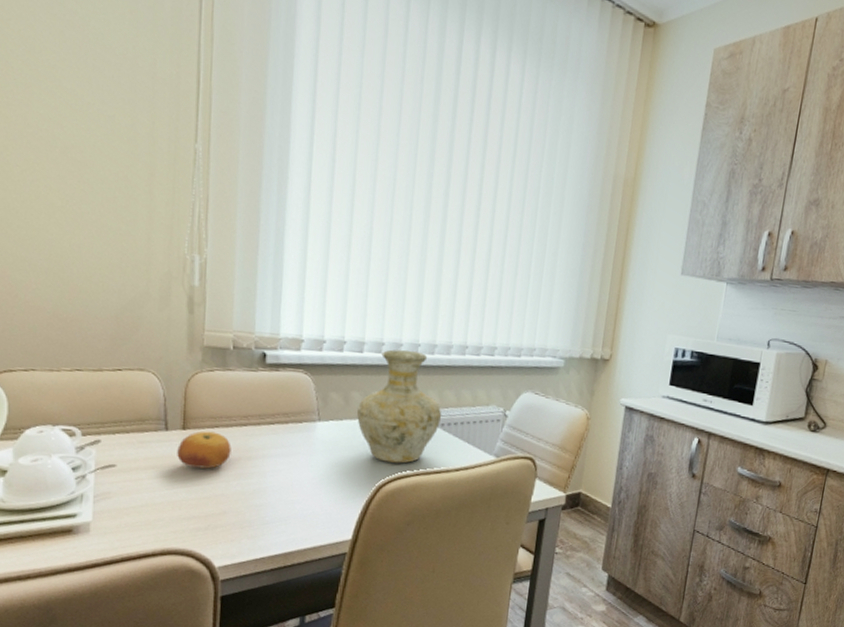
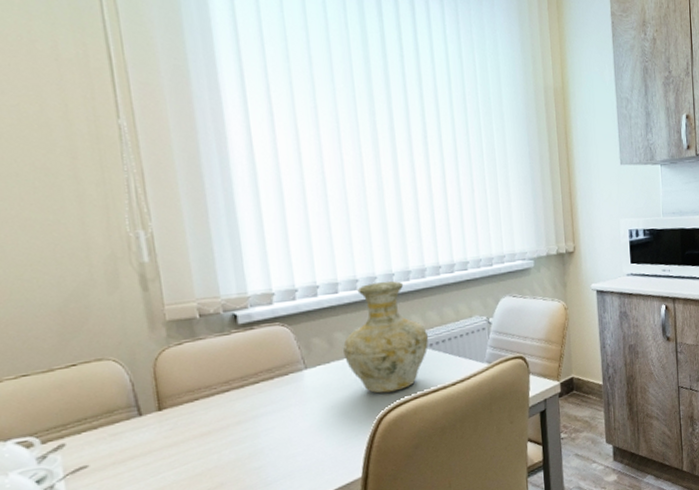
fruit: present [177,431,231,469] -> none [156,405,218,448]

